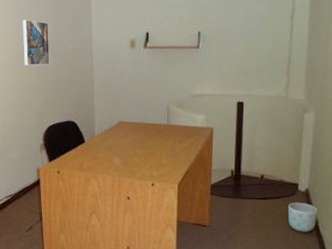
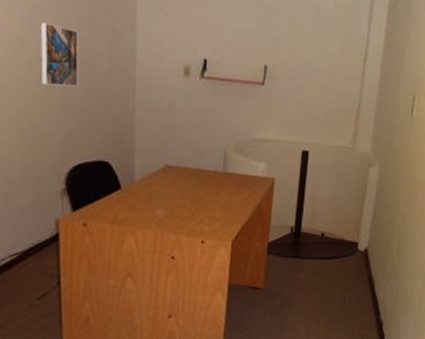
planter: present [288,202,318,232] -> none [346,262,375,294]

